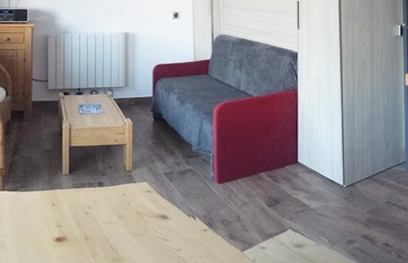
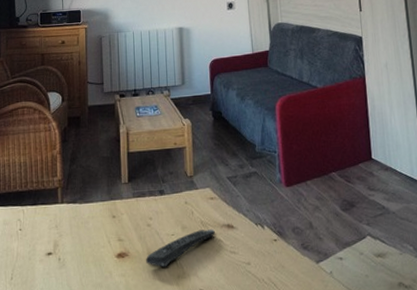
remote control: none [83,219,150,251] -> present [146,229,215,267]

